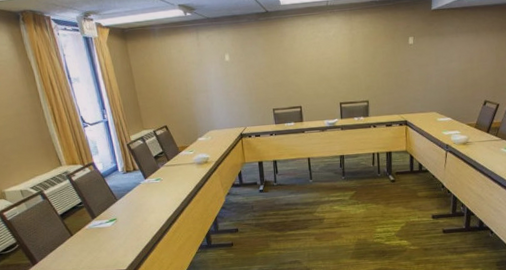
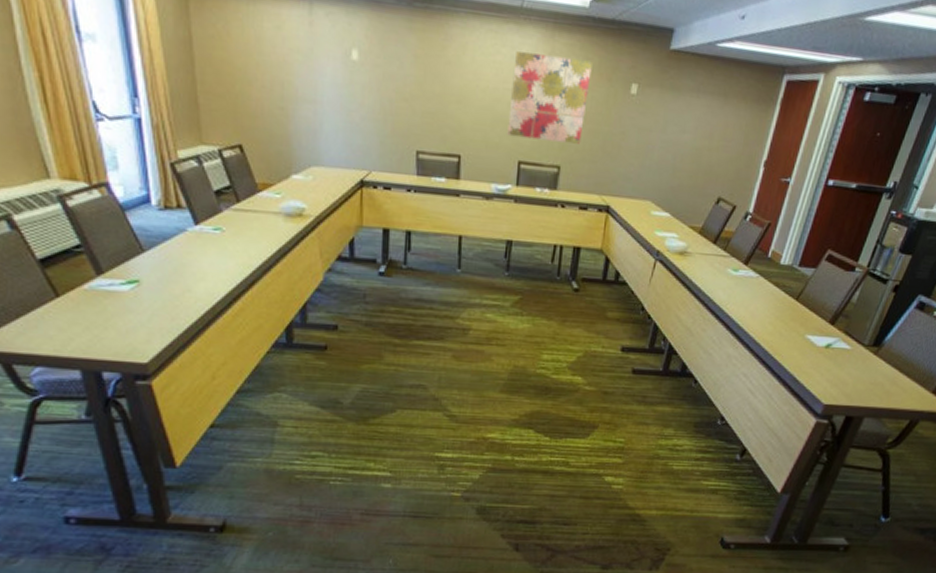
wall art: none [328,29,380,88] -> present [507,51,592,144]

